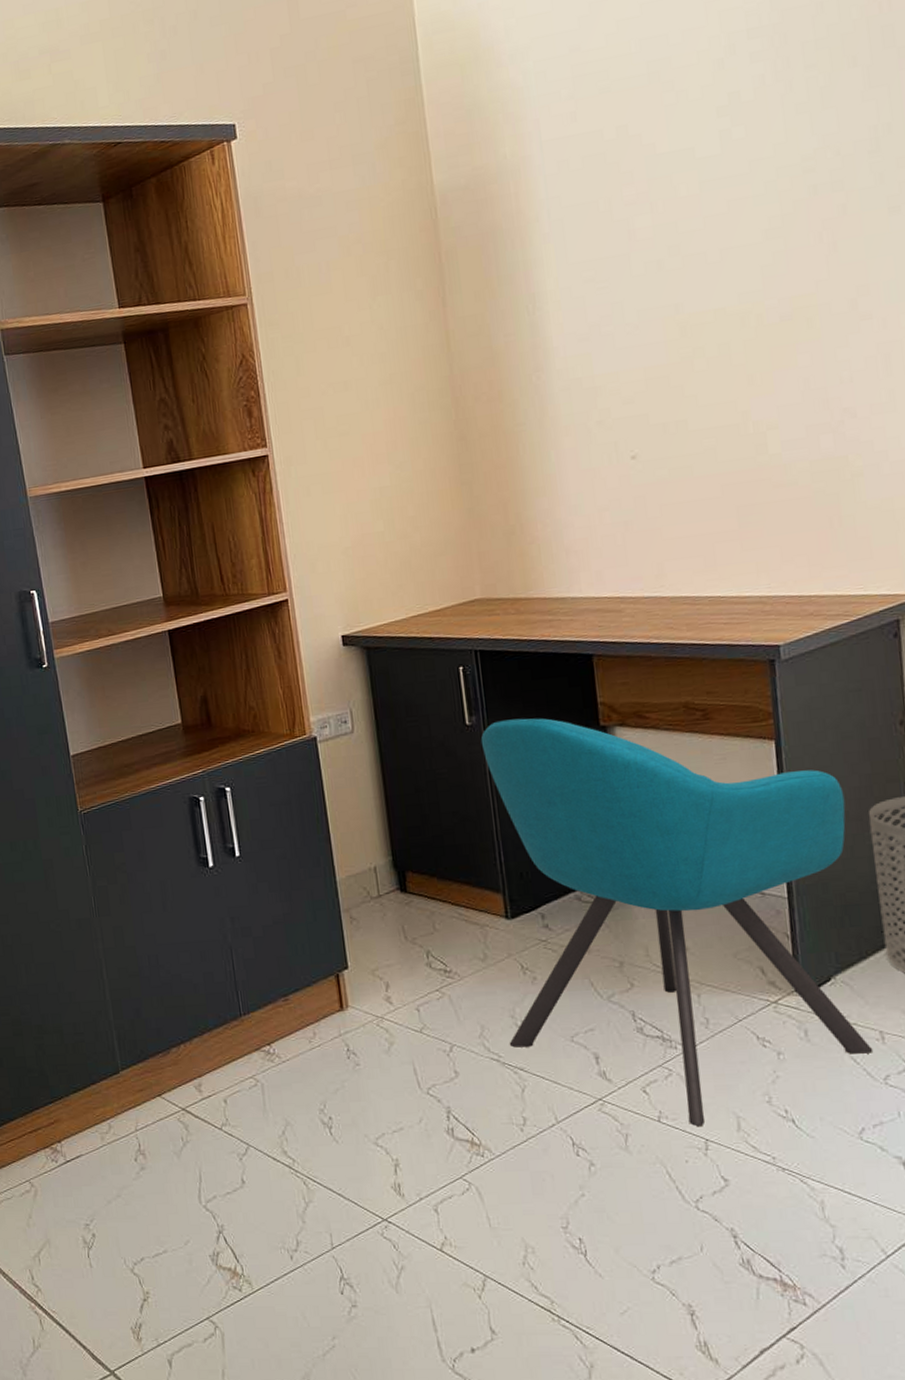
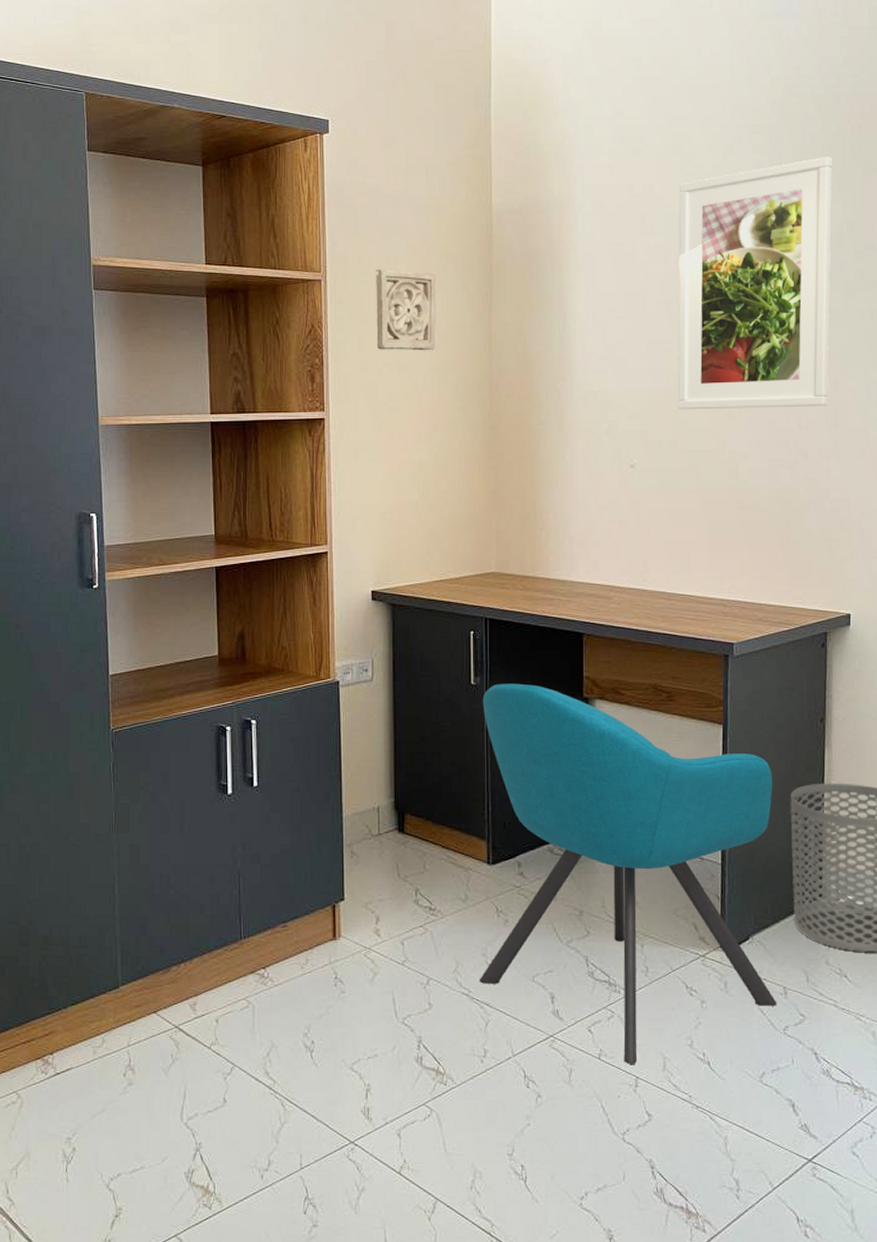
wall ornament: none [307,275,385,371] -> present [376,269,437,351]
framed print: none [660,48,877,384] -> present [677,157,833,410]

